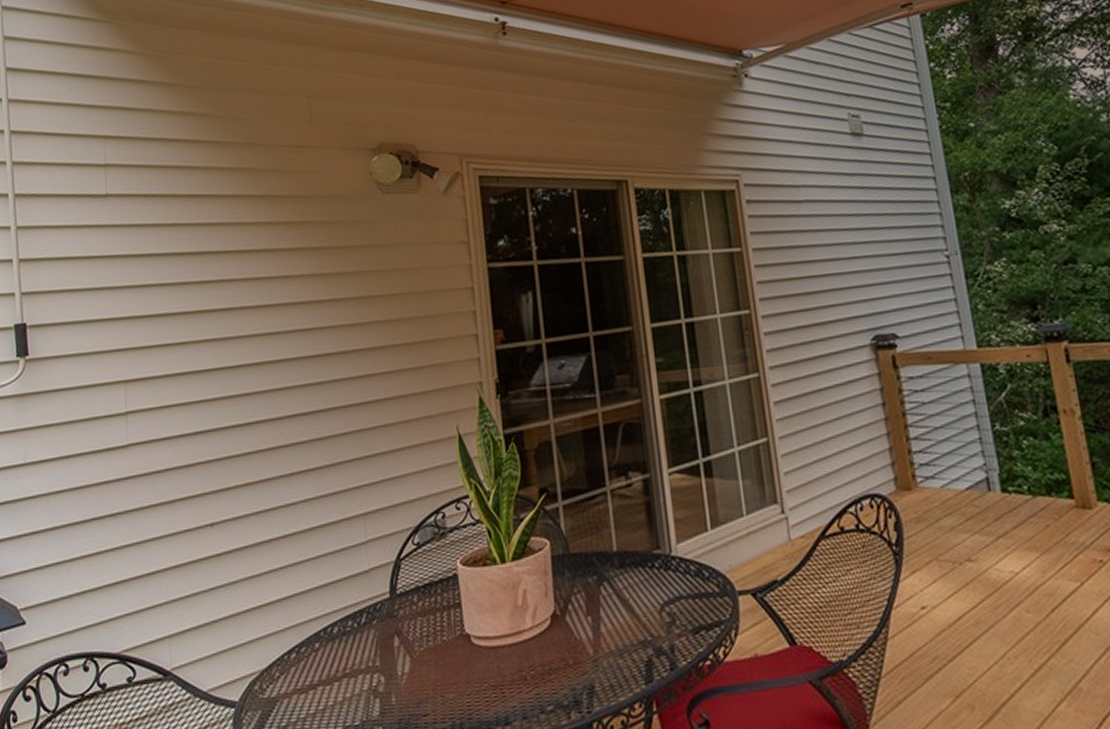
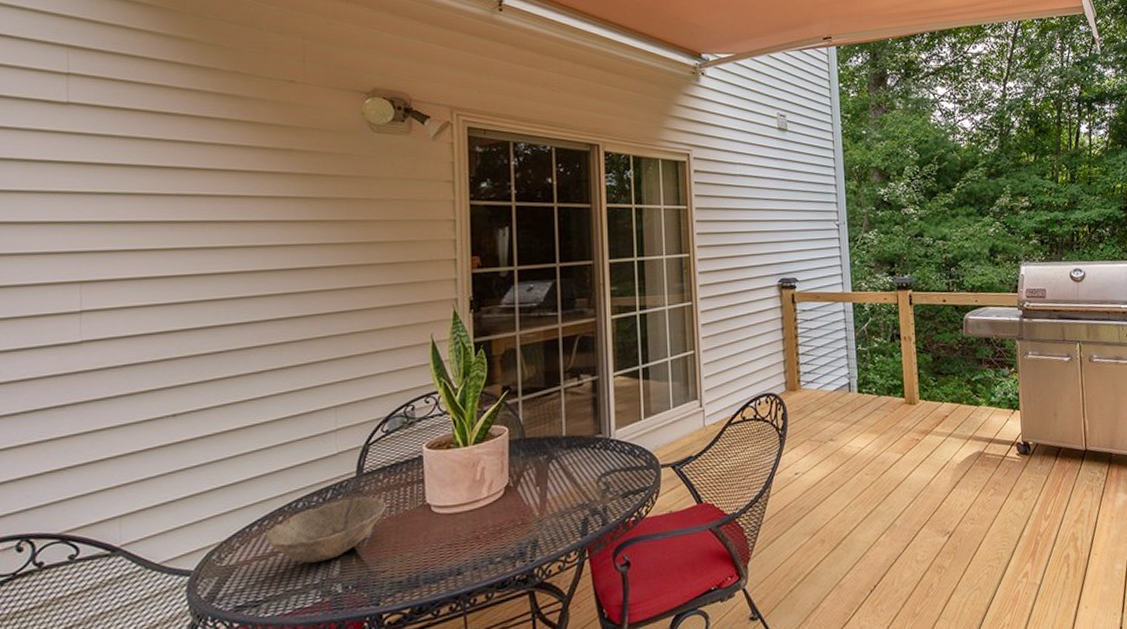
bowl: none [304,622,424,700] -> present [265,496,387,563]

